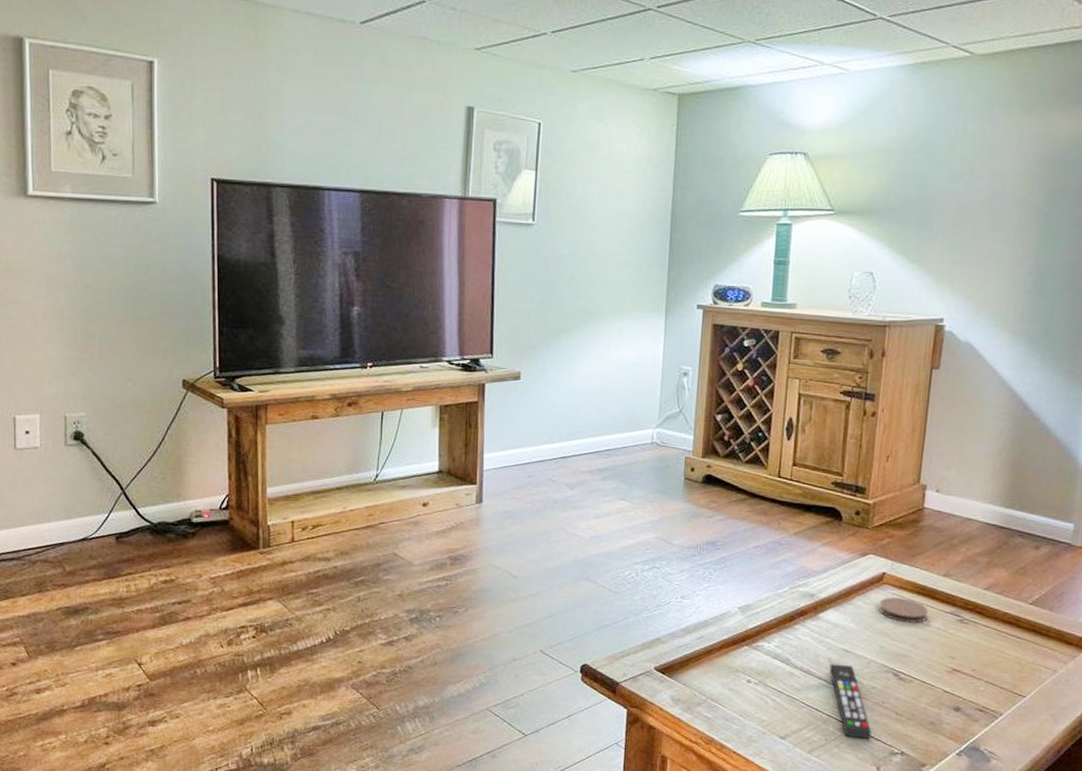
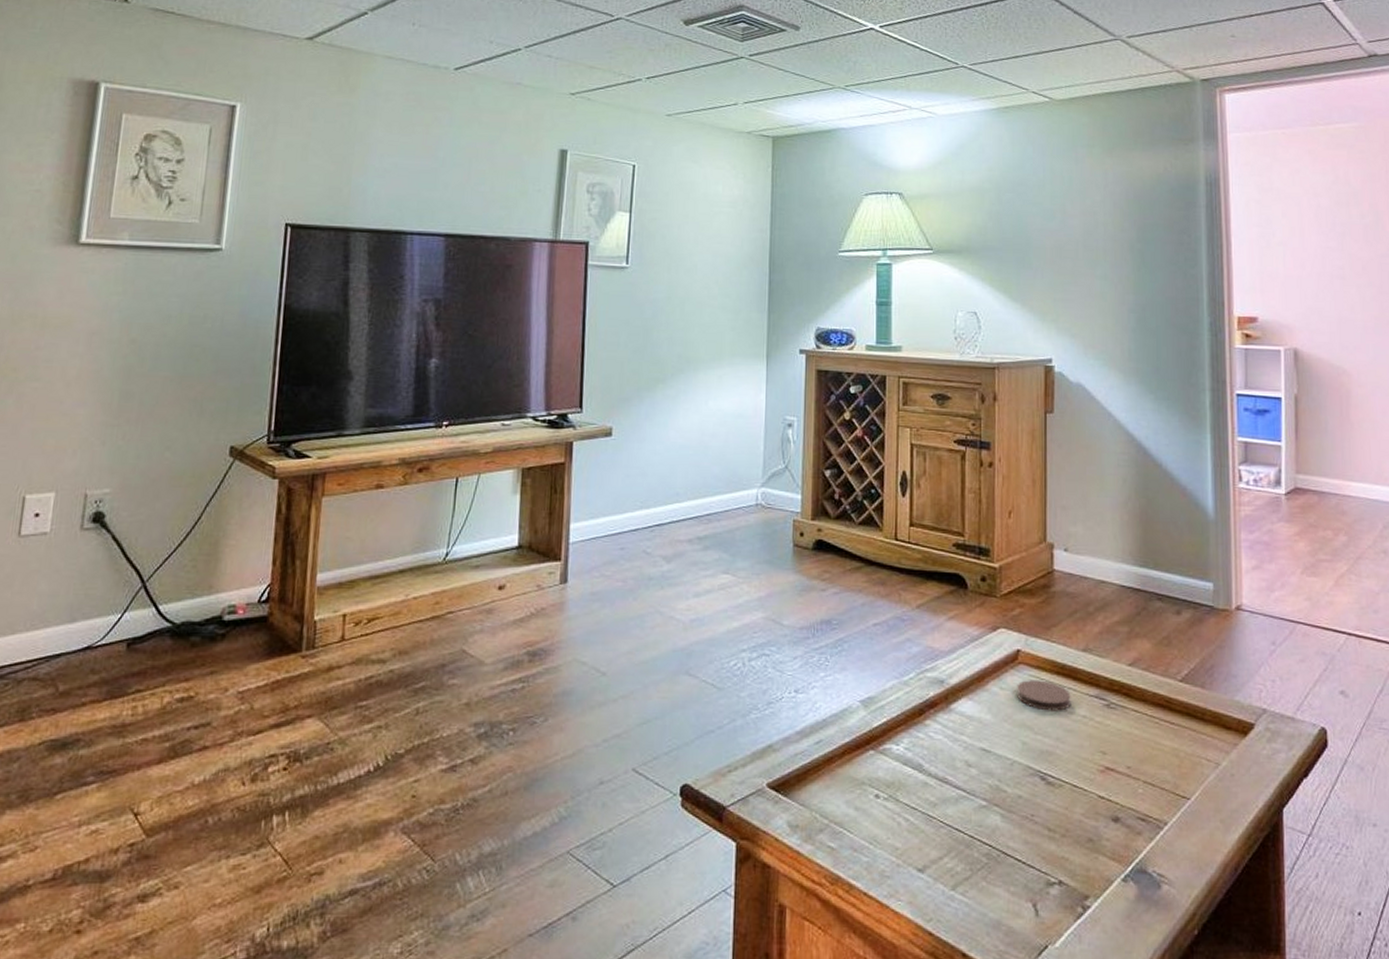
remote control: present [829,663,872,739] -> none [968,768,1023,866]

